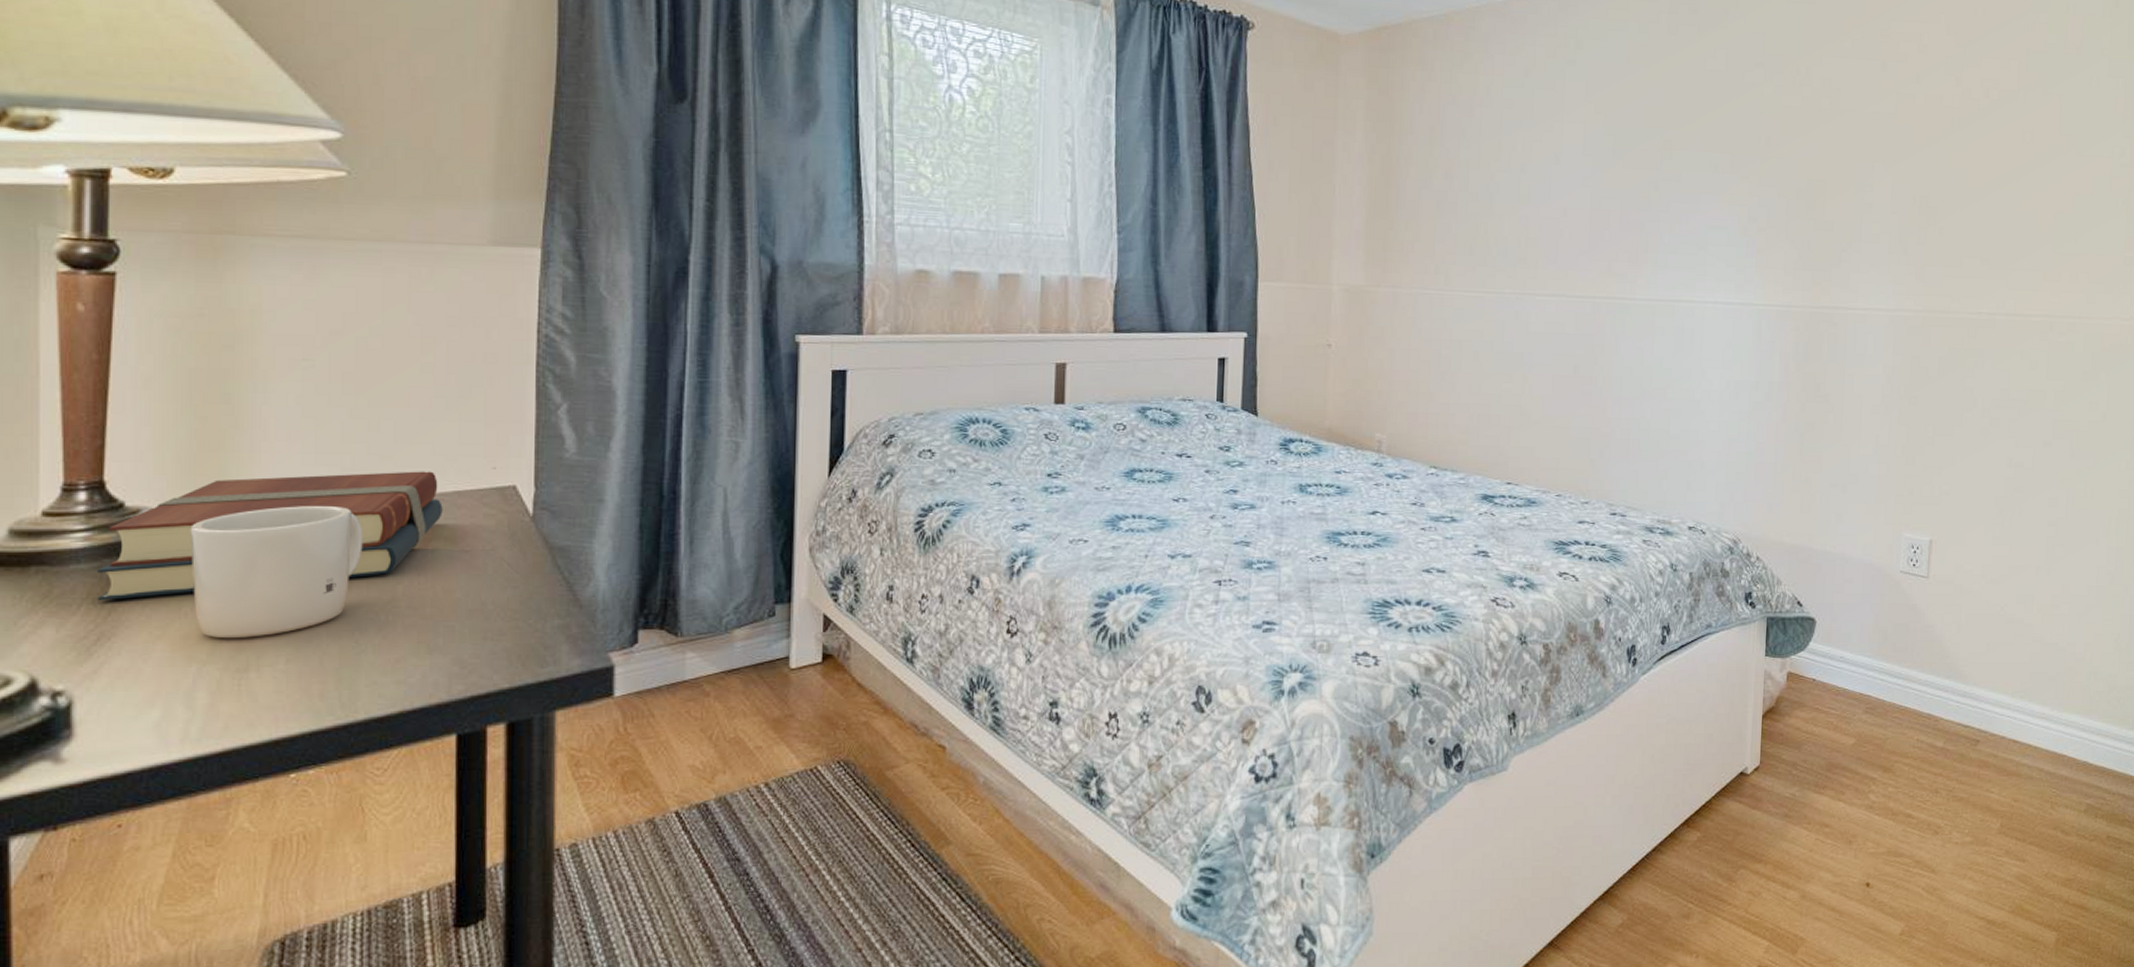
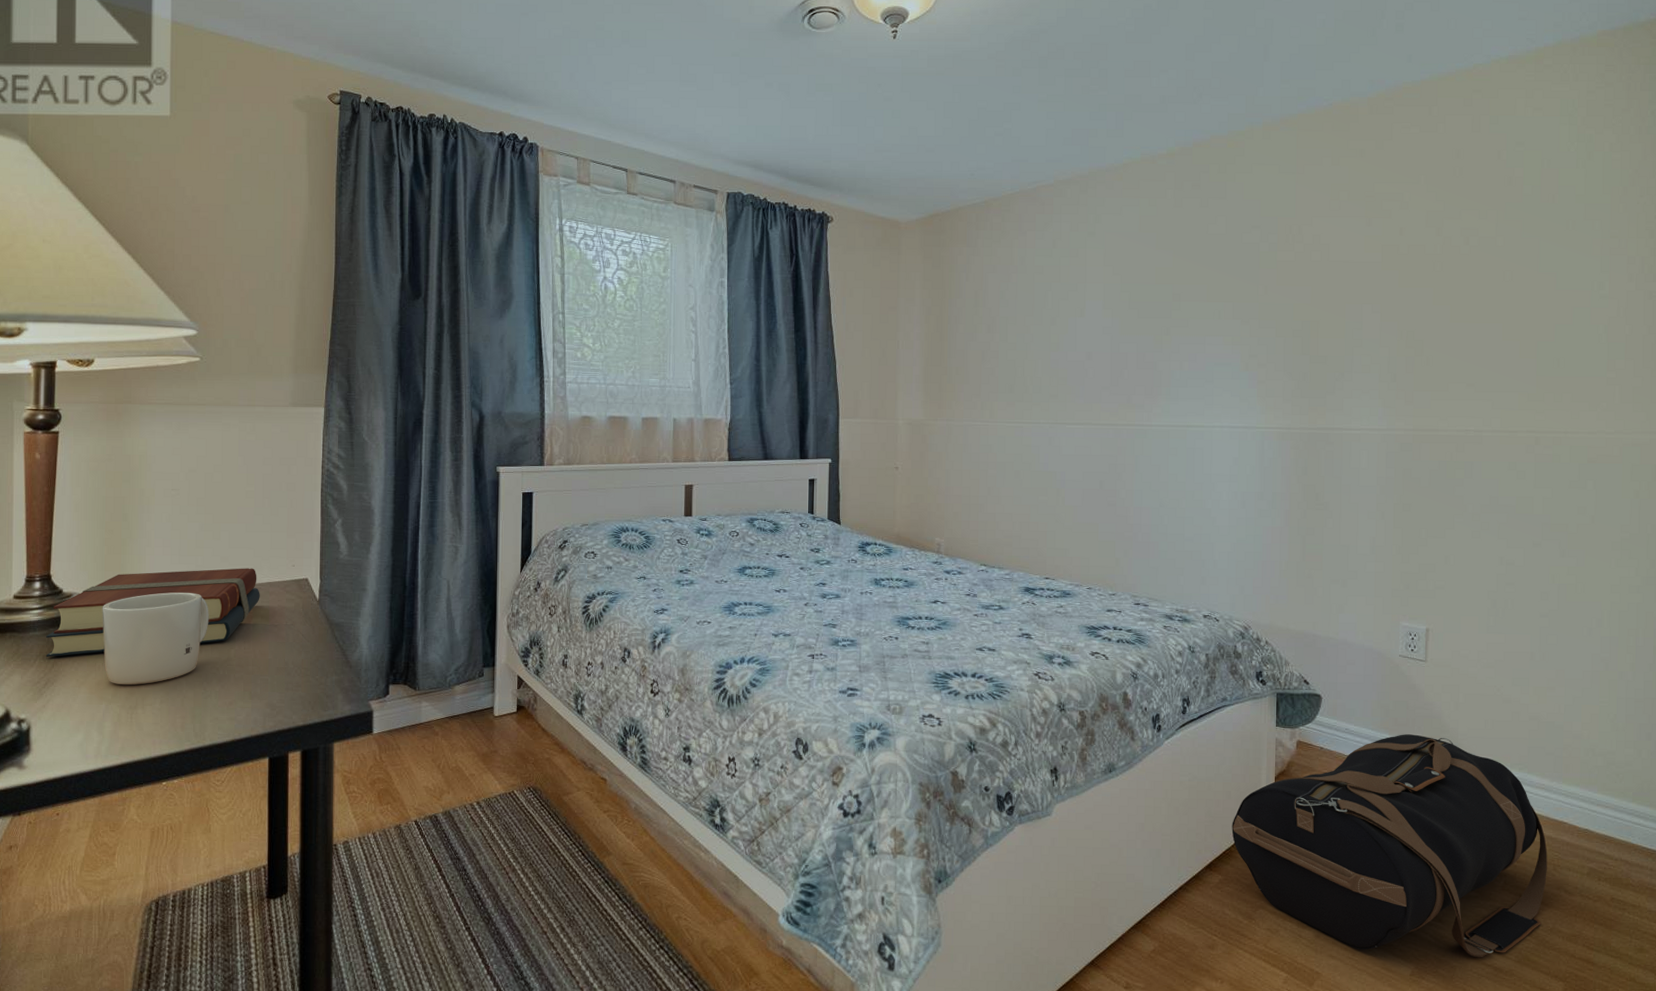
duffel bag: none [1713,661,2046,911] -> present [1232,734,1548,958]

